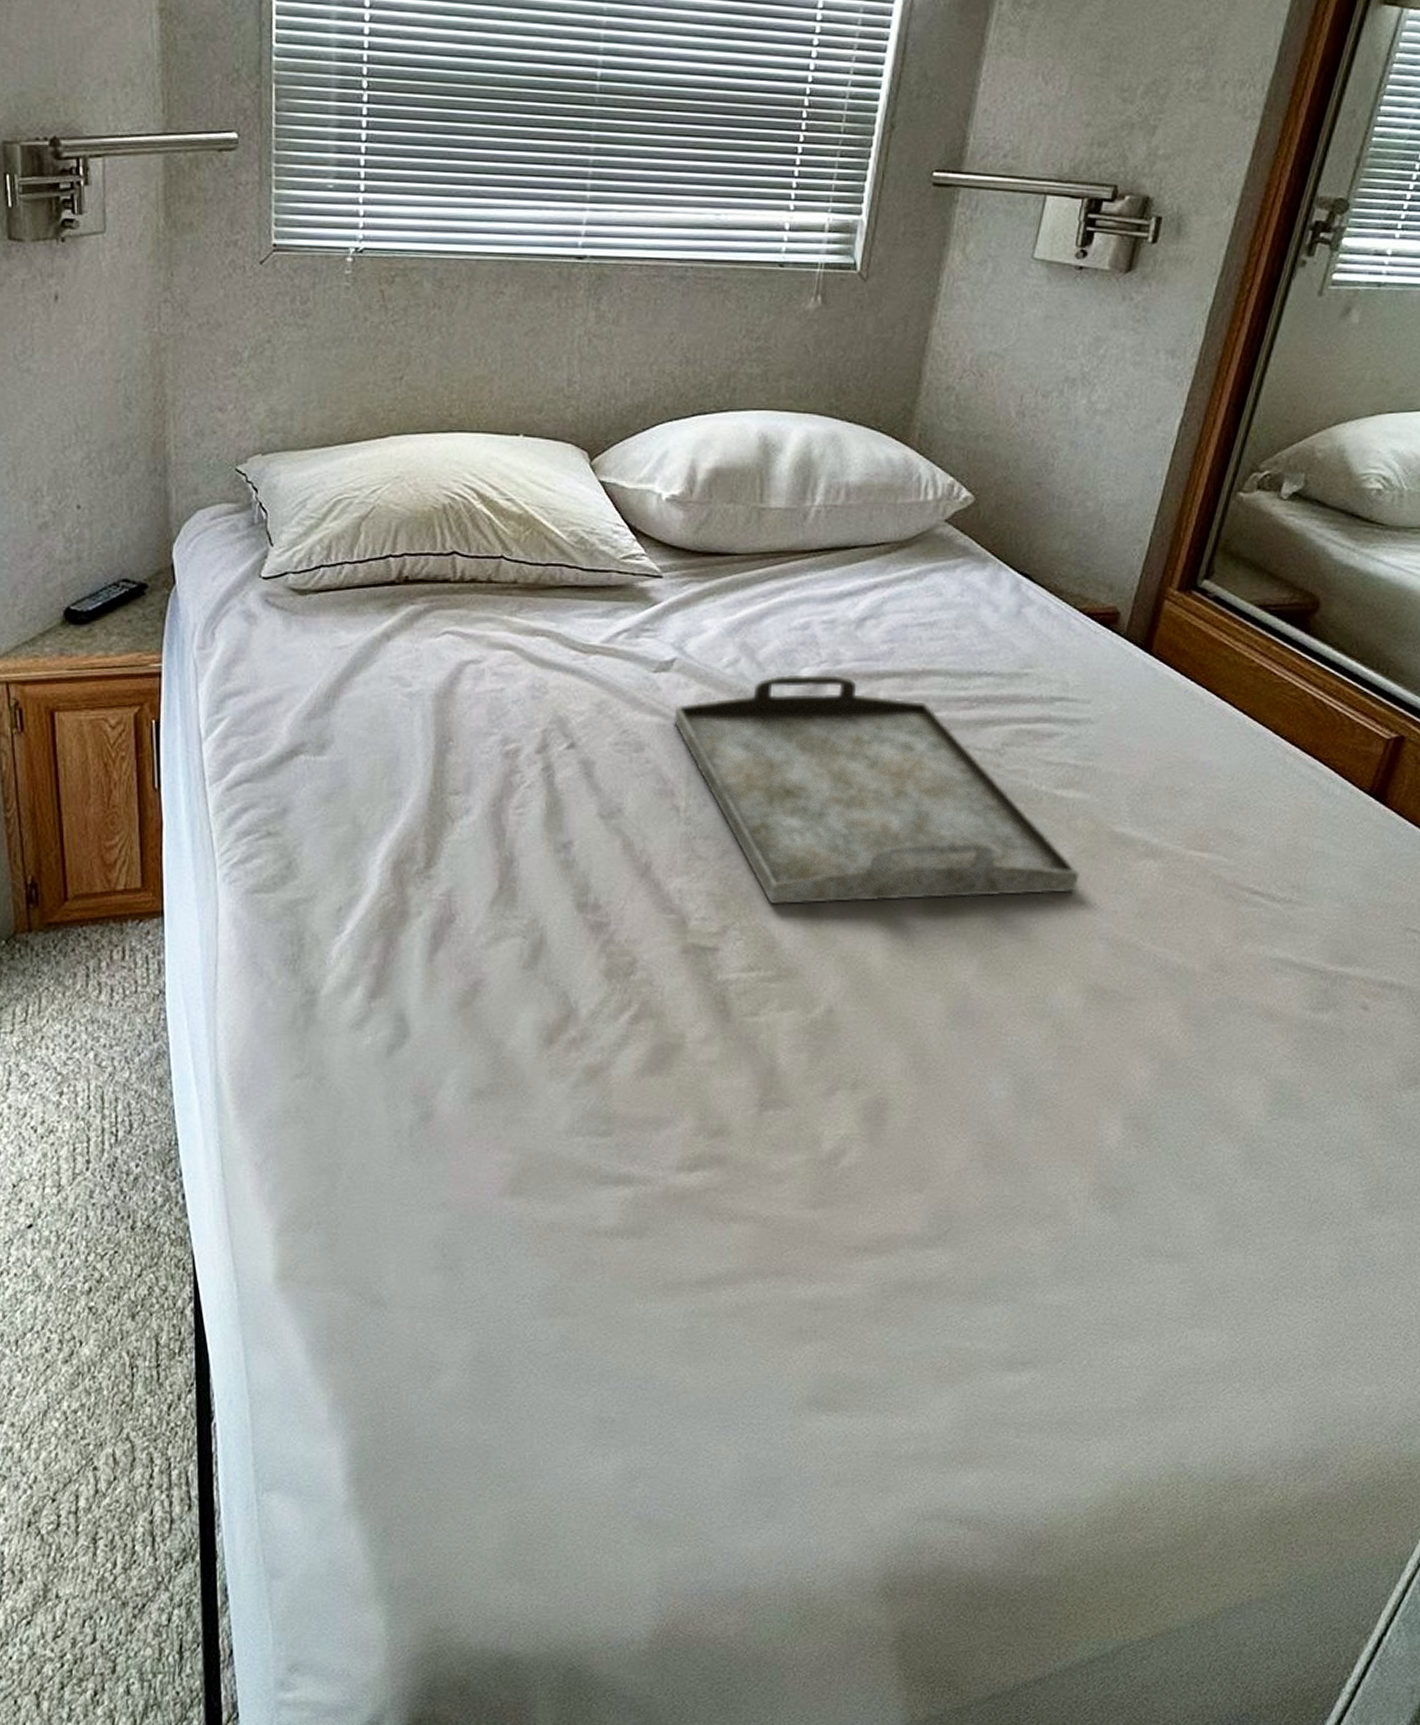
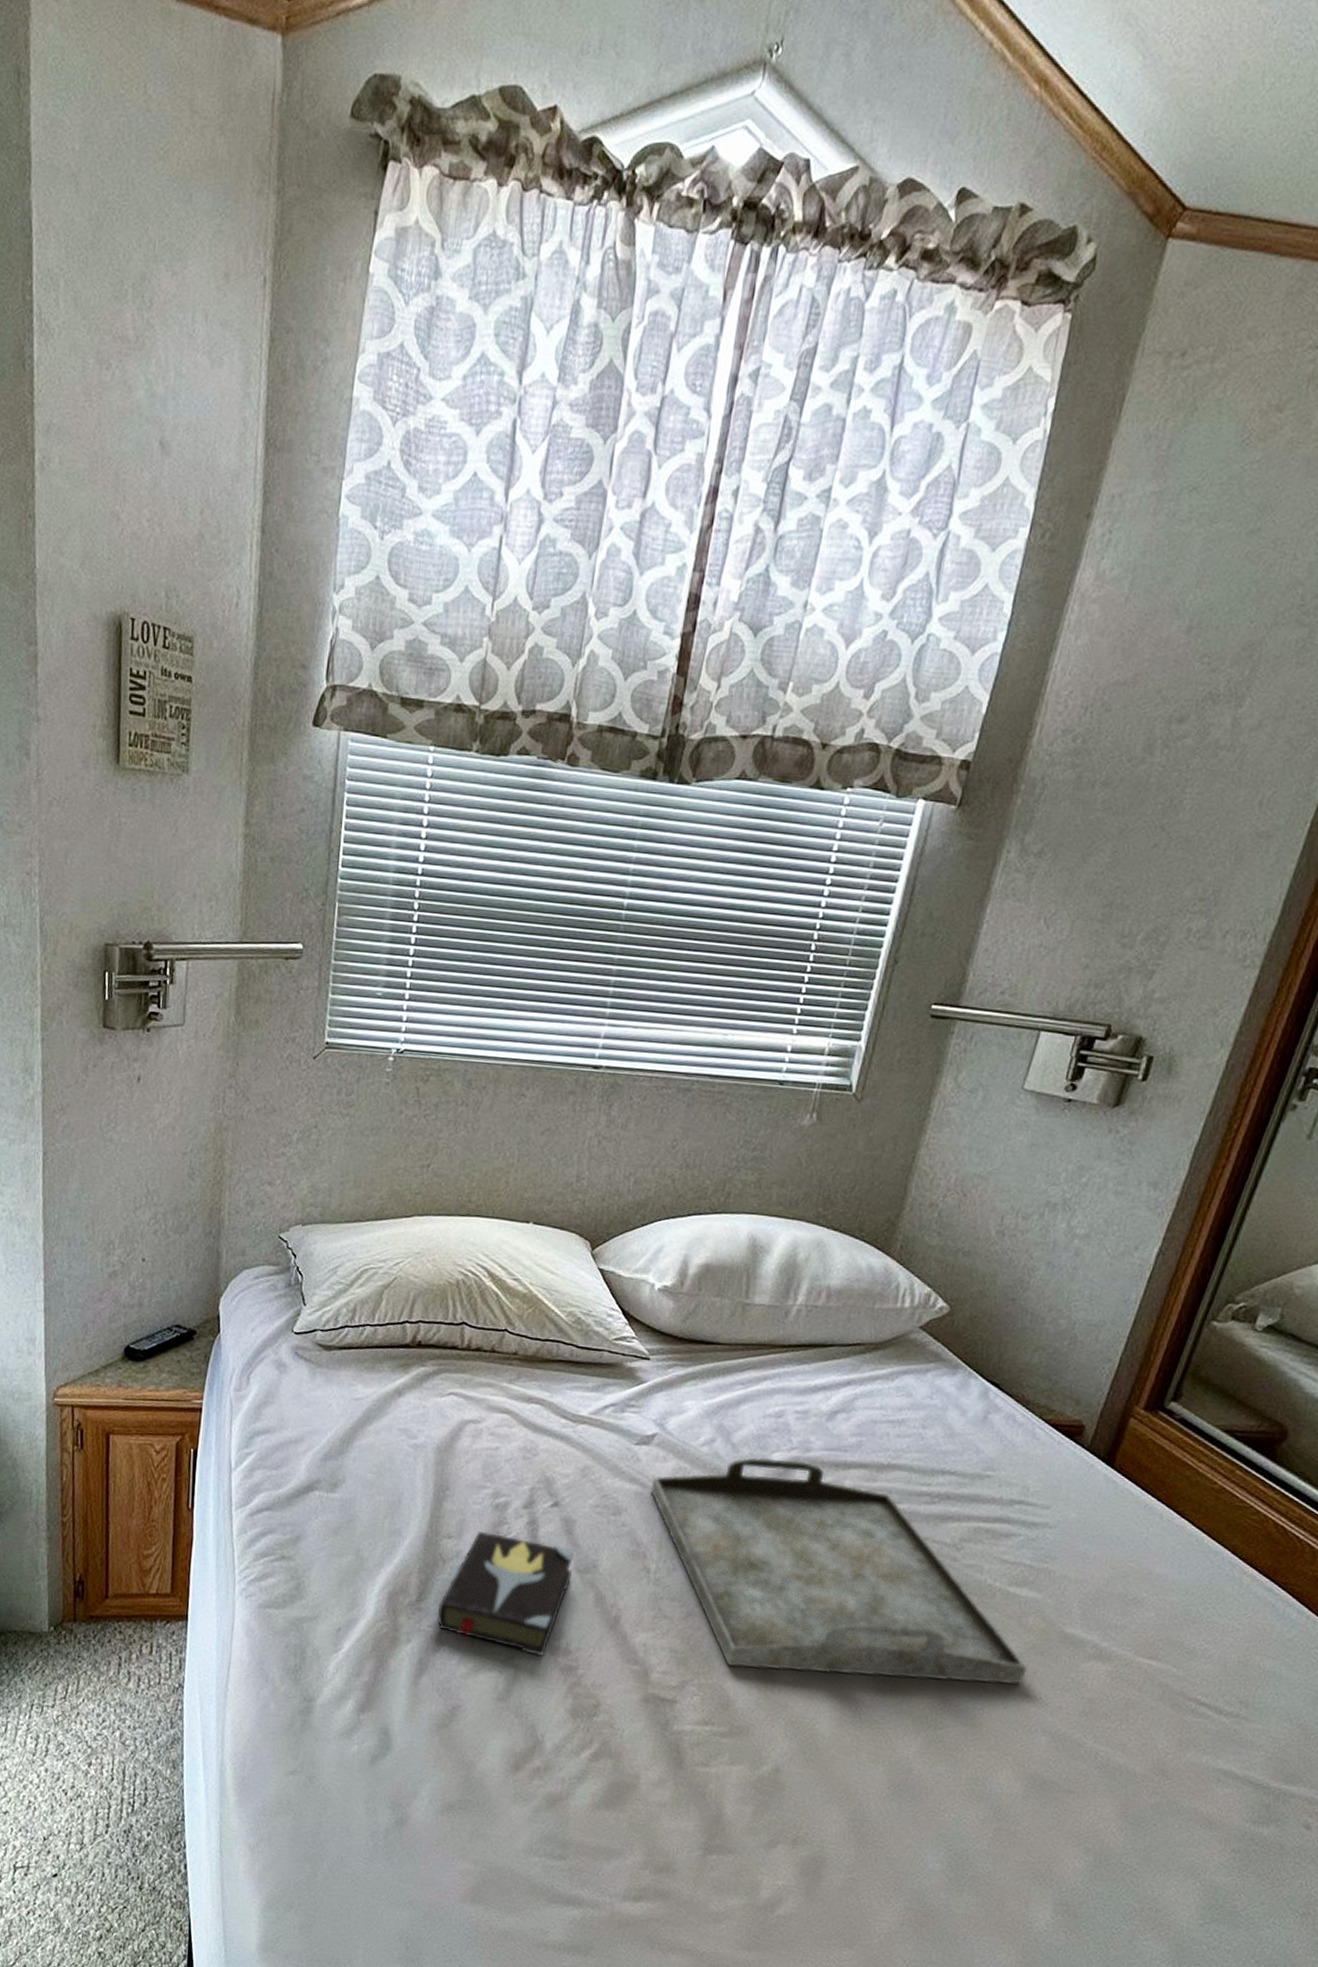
hardback book: none [449,783,596,914] -> present [436,1531,574,1656]

